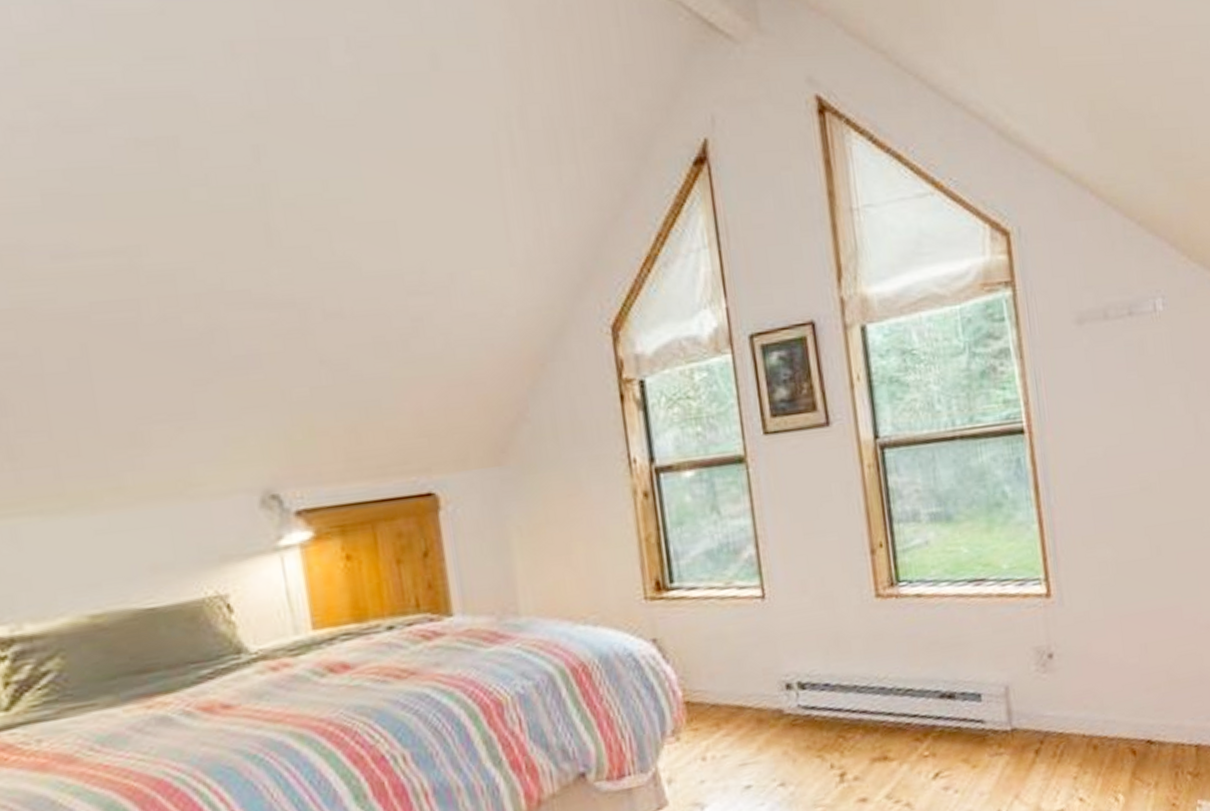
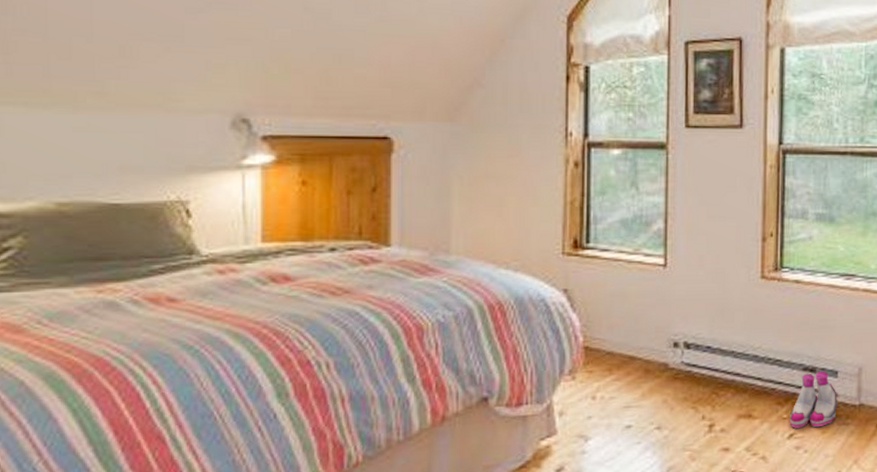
boots: none [931,695,986,767] -> present [789,371,837,429]

